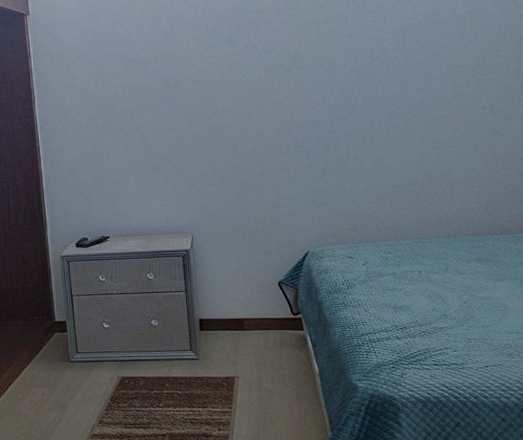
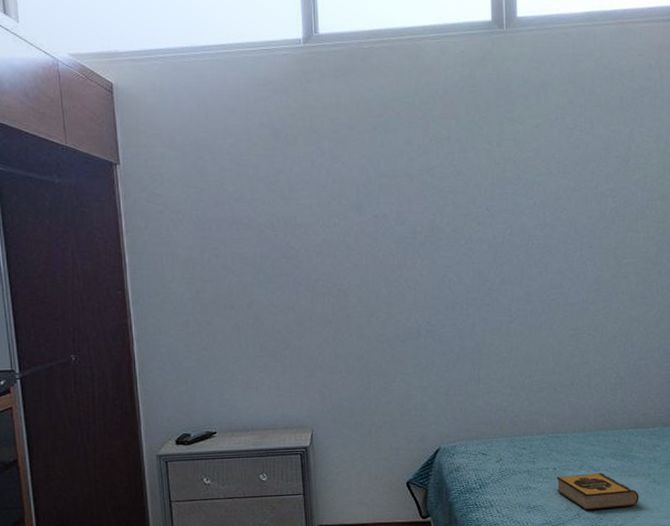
hardback book: none [422,276,507,312] -> present [556,473,639,511]

